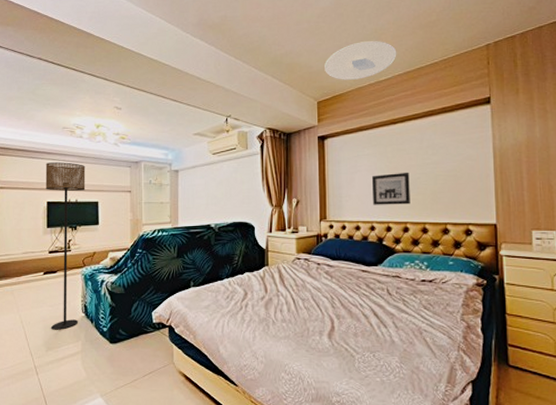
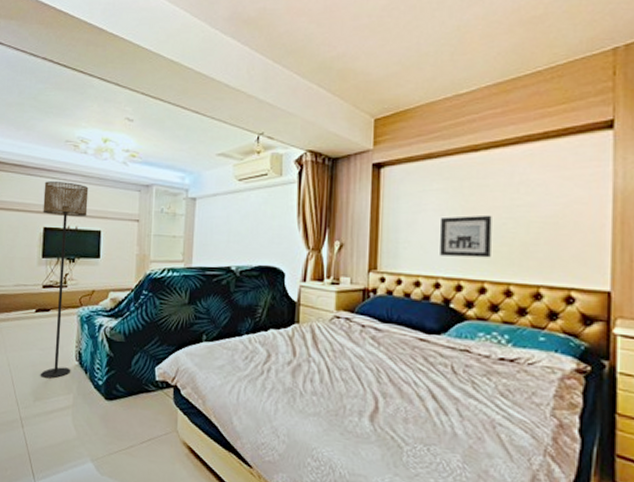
ceiling light: present [324,41,397,80] -> none [387,41,486,92]

